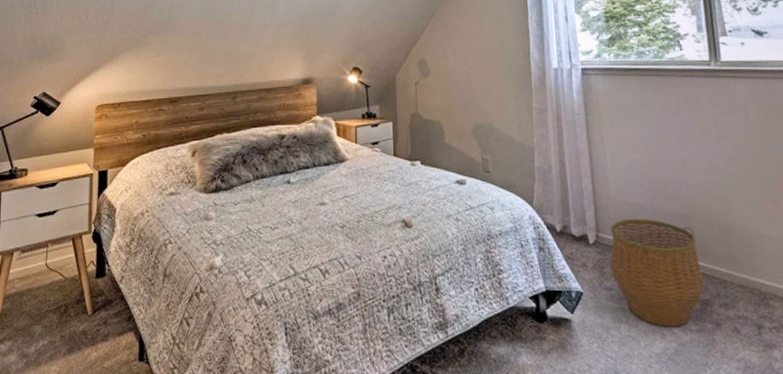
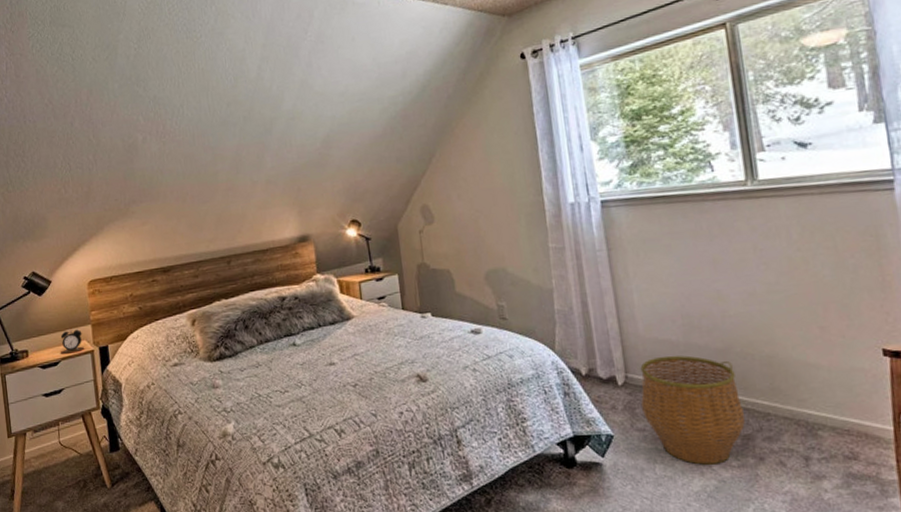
alarm clock: none [59,151,85,175] -> present [60,328,85,354]

